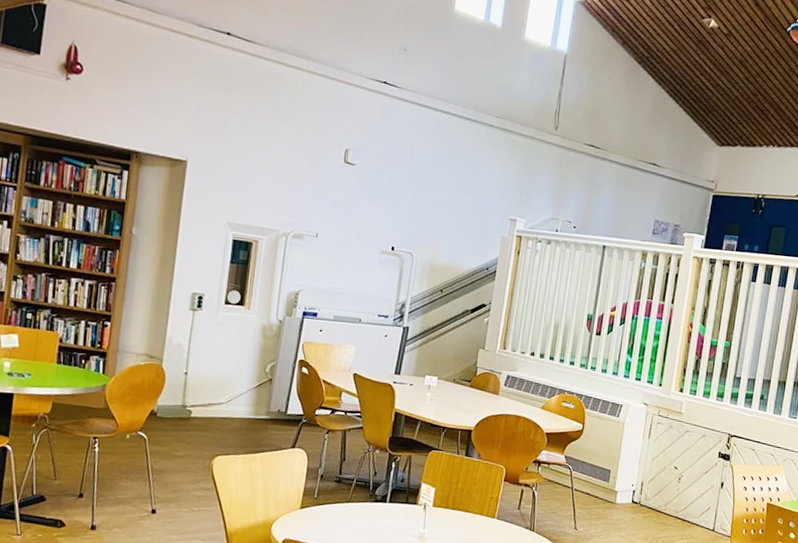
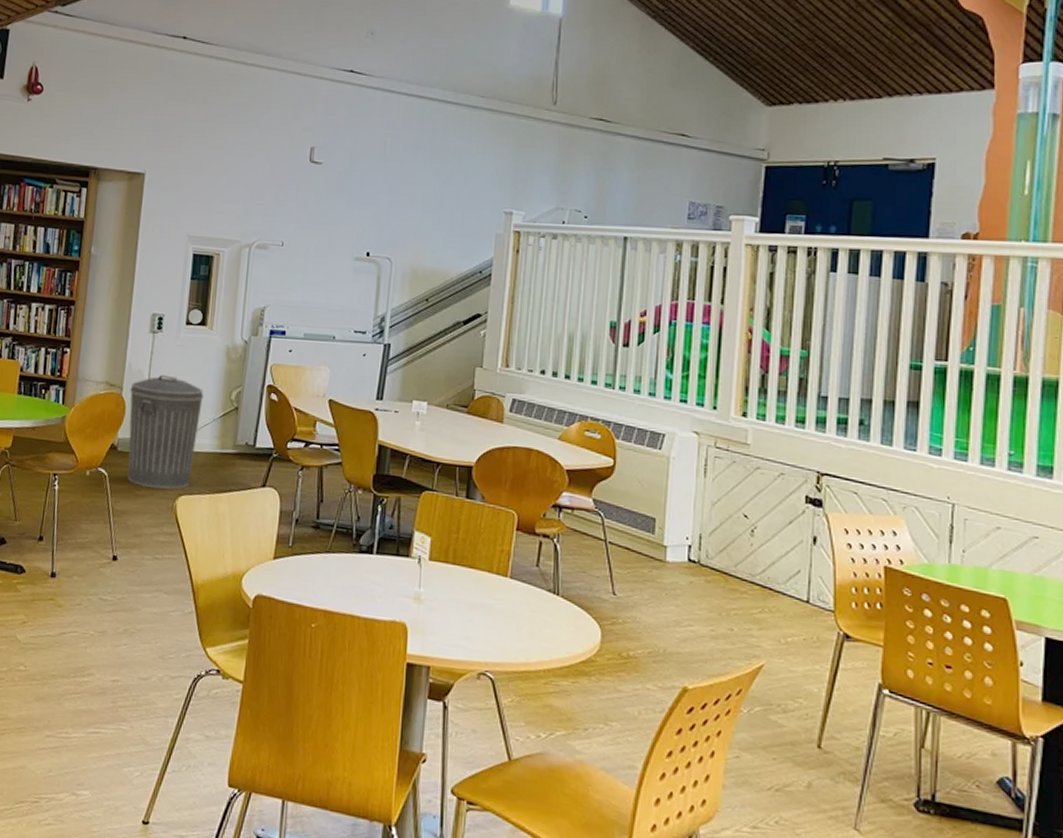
trash can: none [167,348,241,451] -> present [128,374,204,489]

